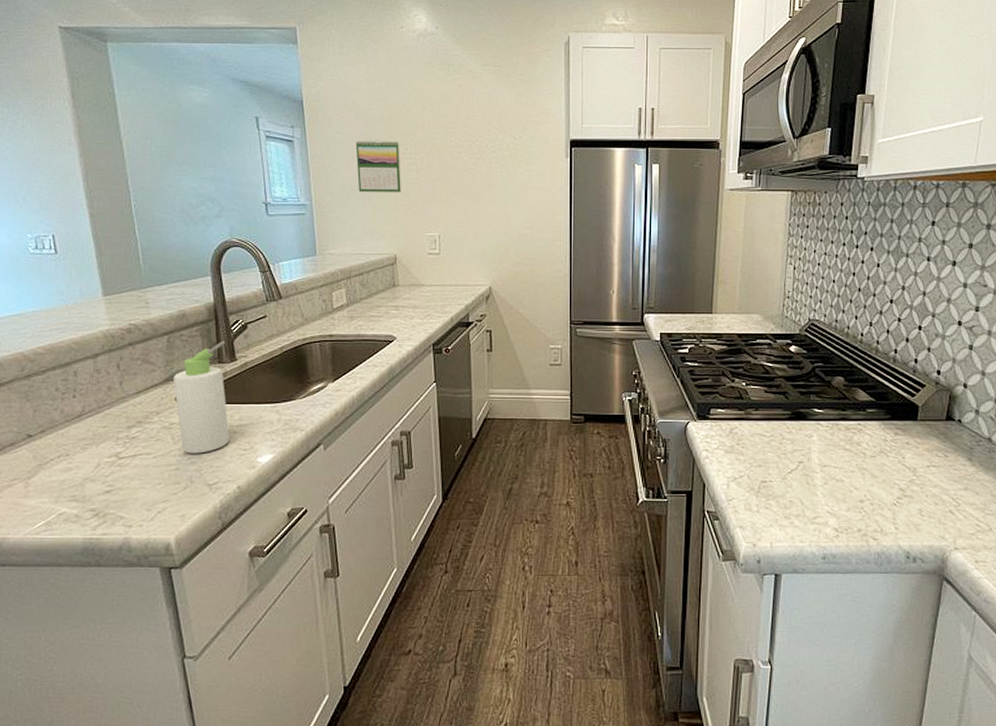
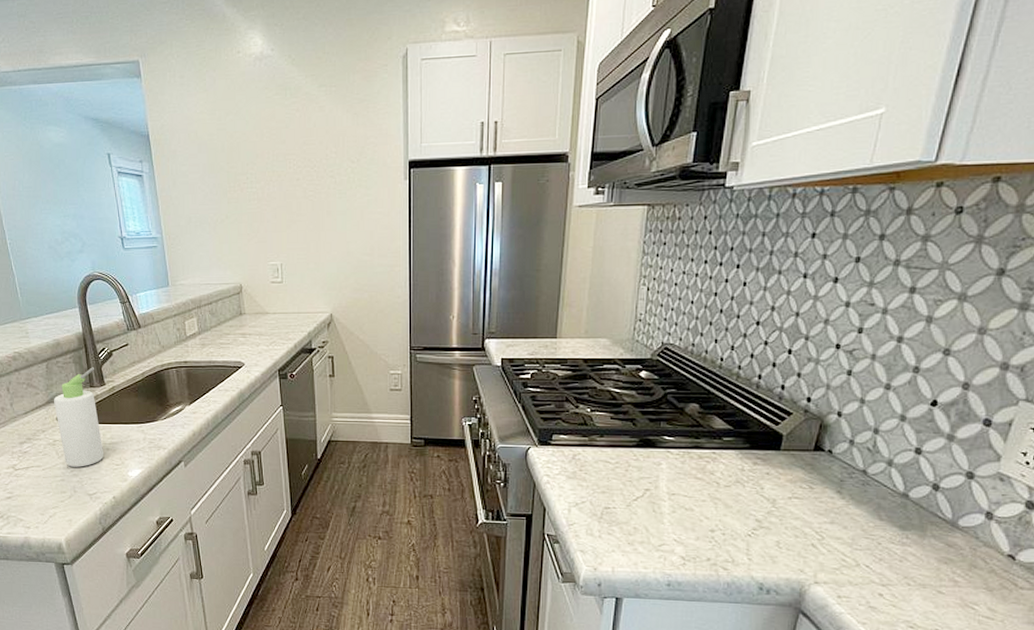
calendar: present [355,140,401,192] -> none [199,170,244,223]

